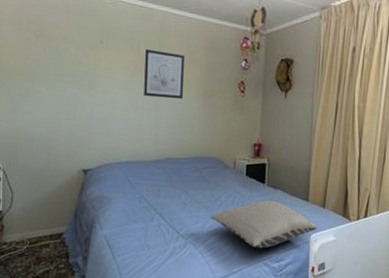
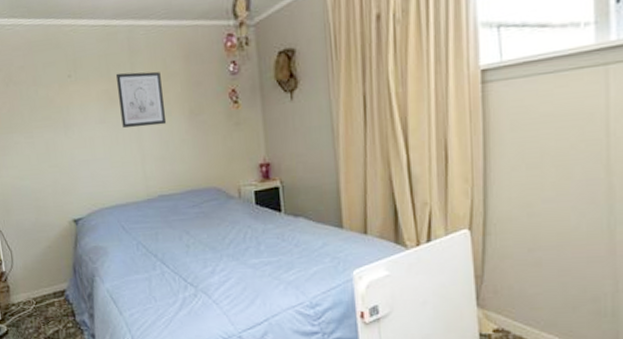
pillow: present [210,201,318,248] -> none [219,233,361,292]

